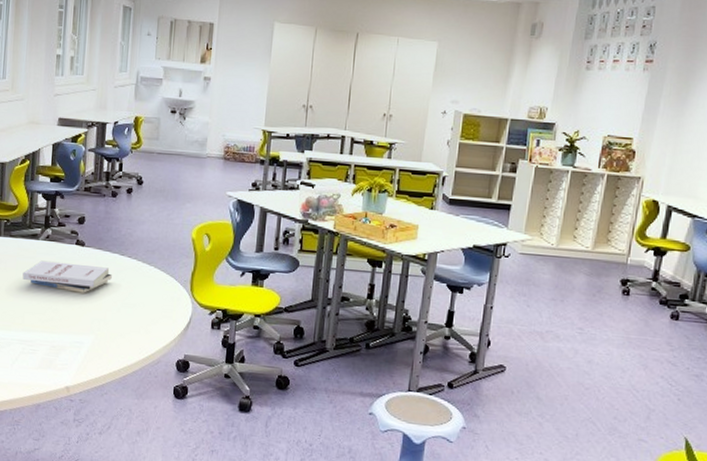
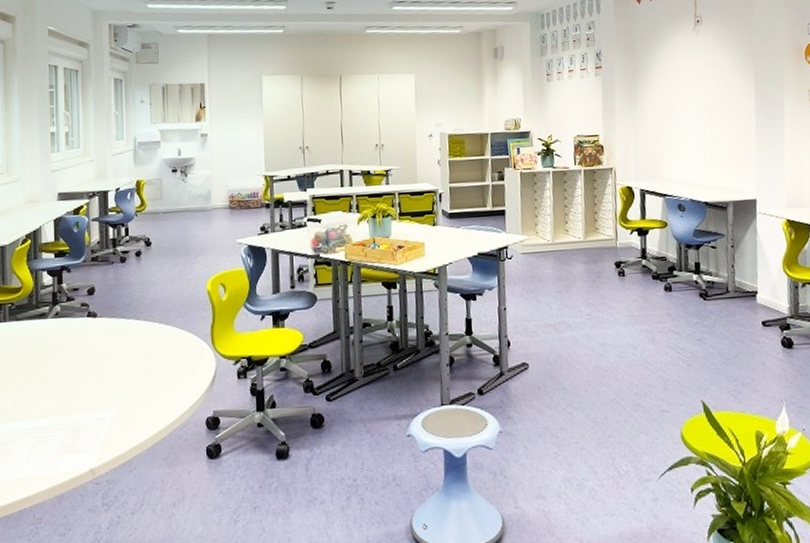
books: present [22,260,112,293] -> none [33,335,129,367]

